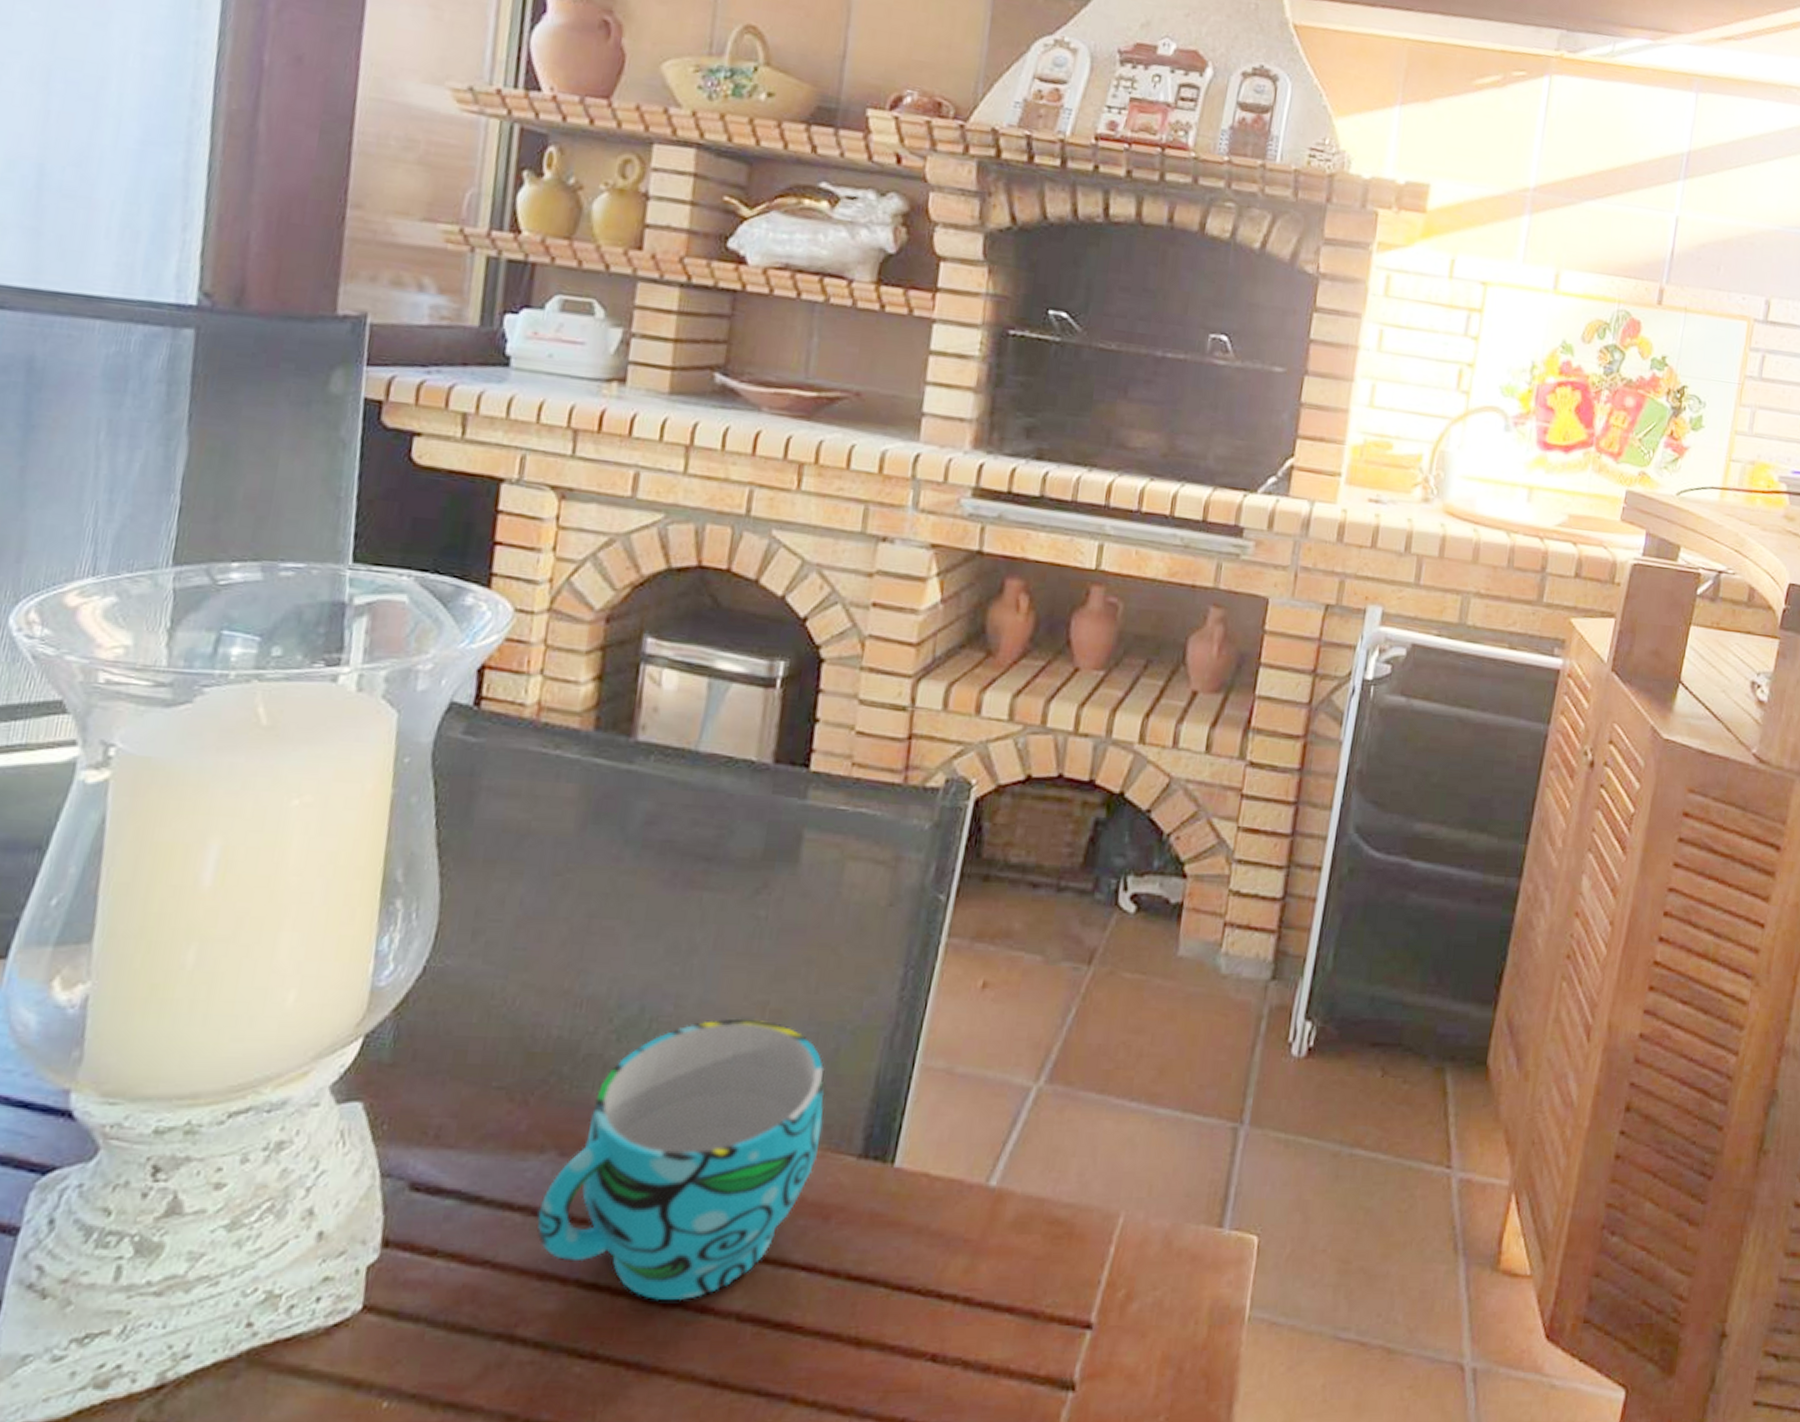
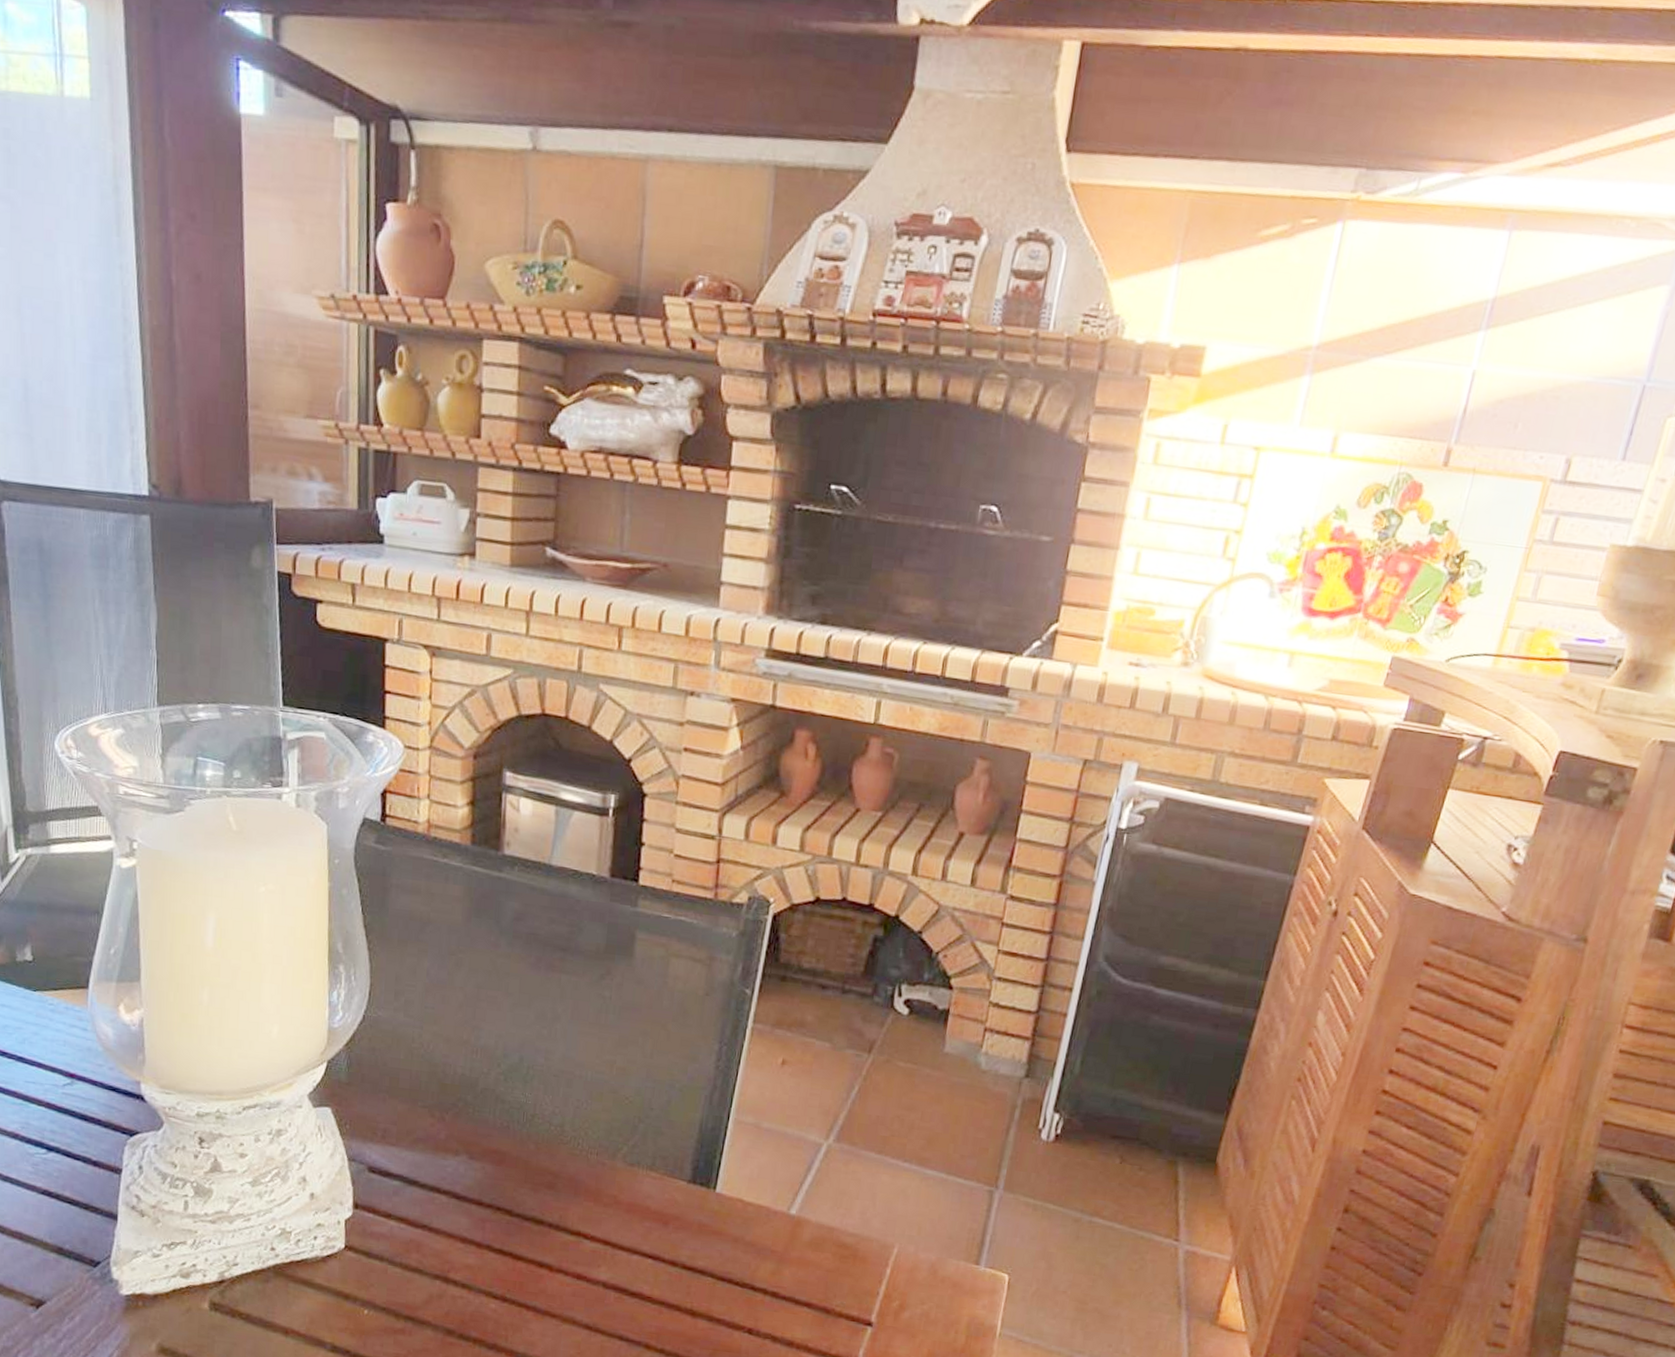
cup: present [537,1018,825,1300] -> none [457,1071,661,1268]

